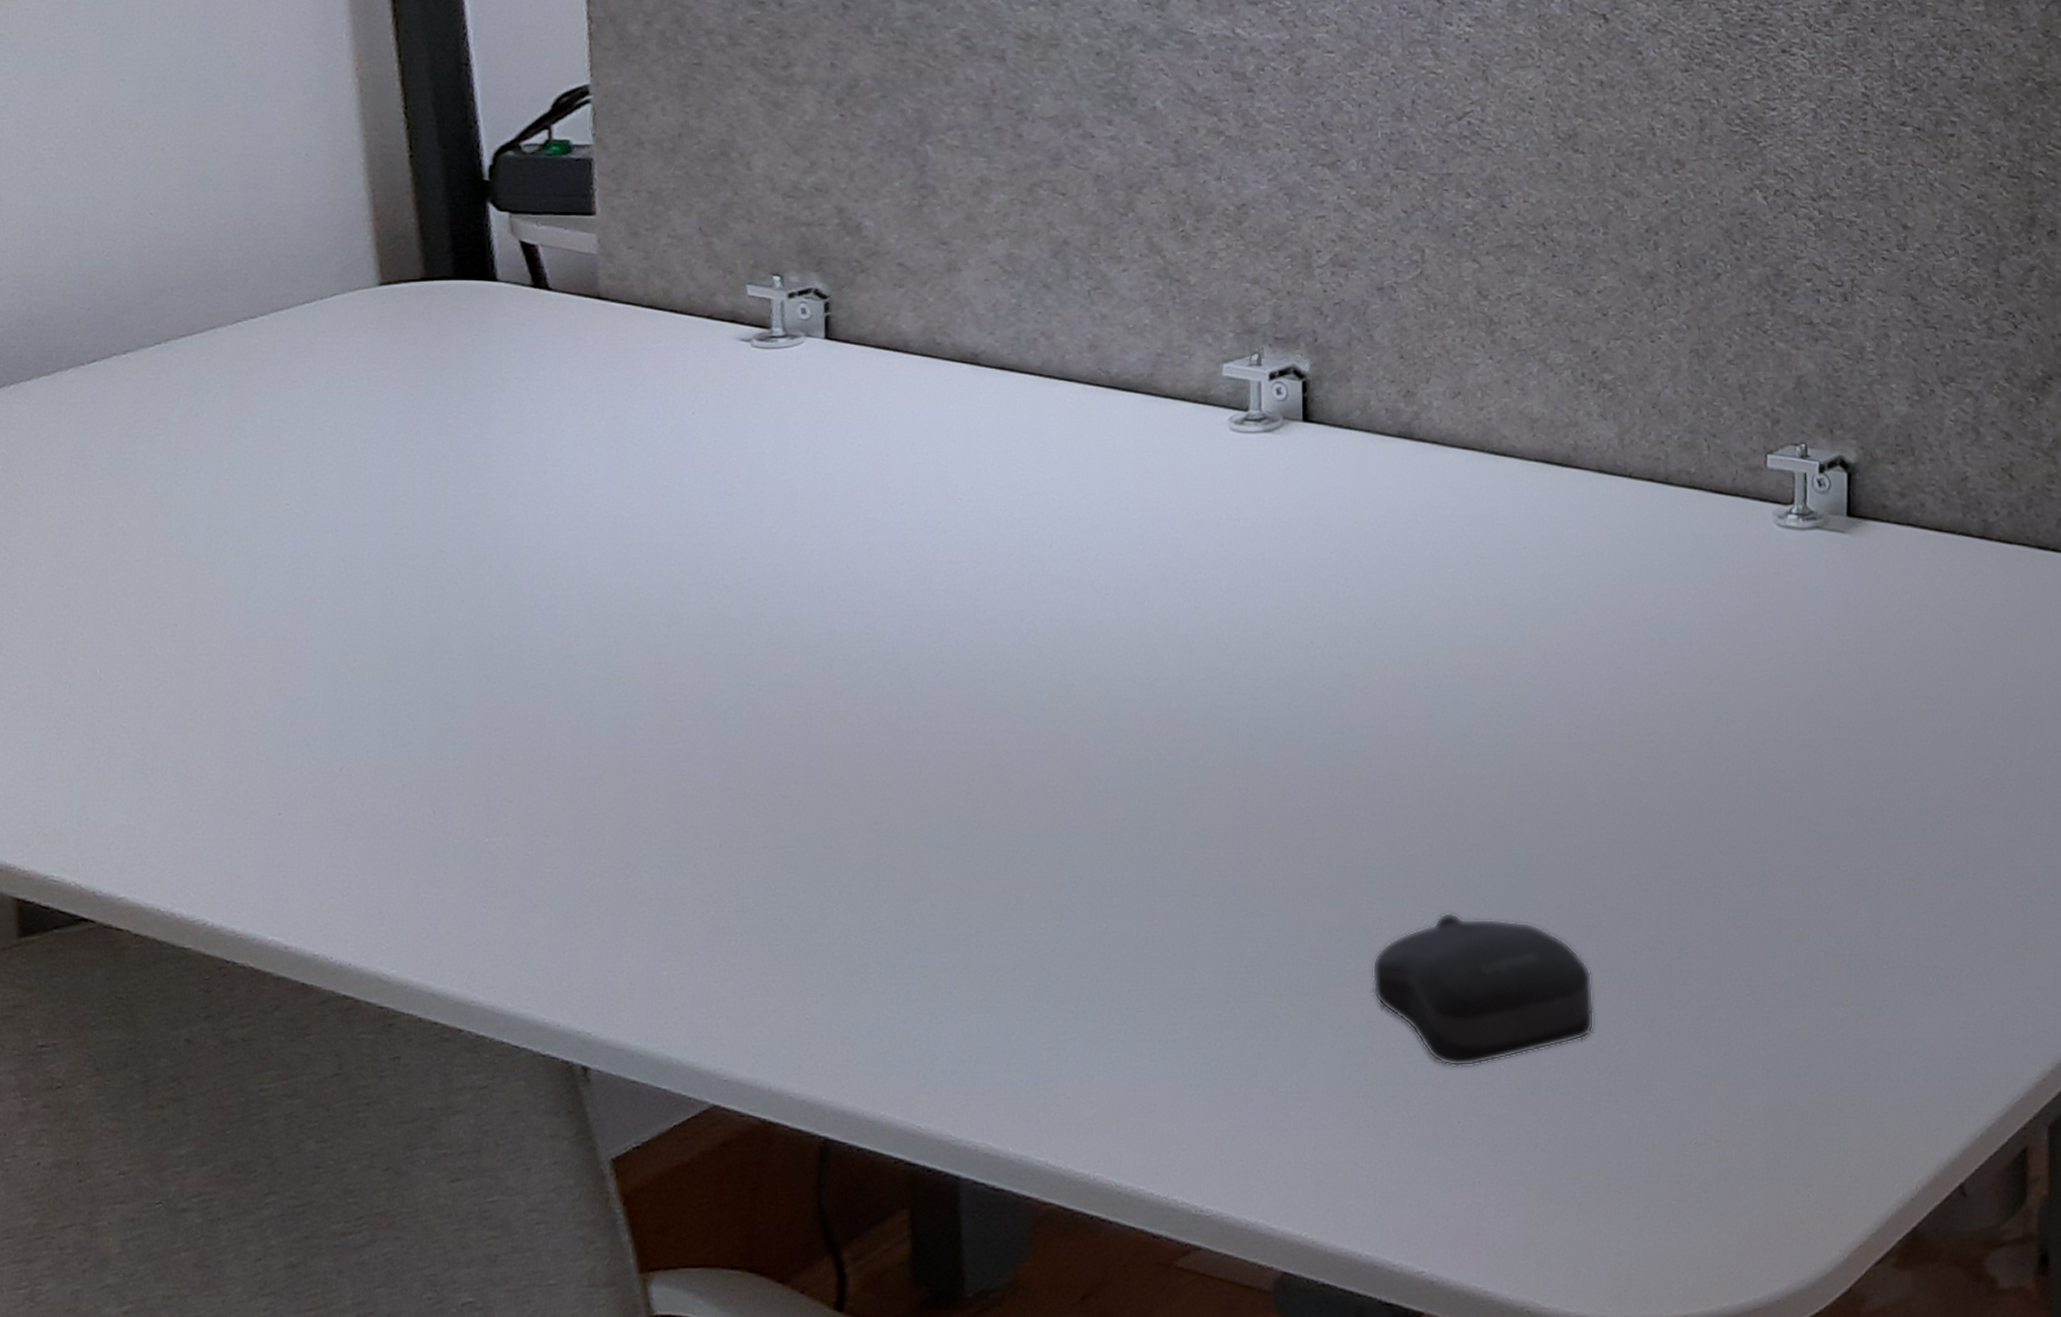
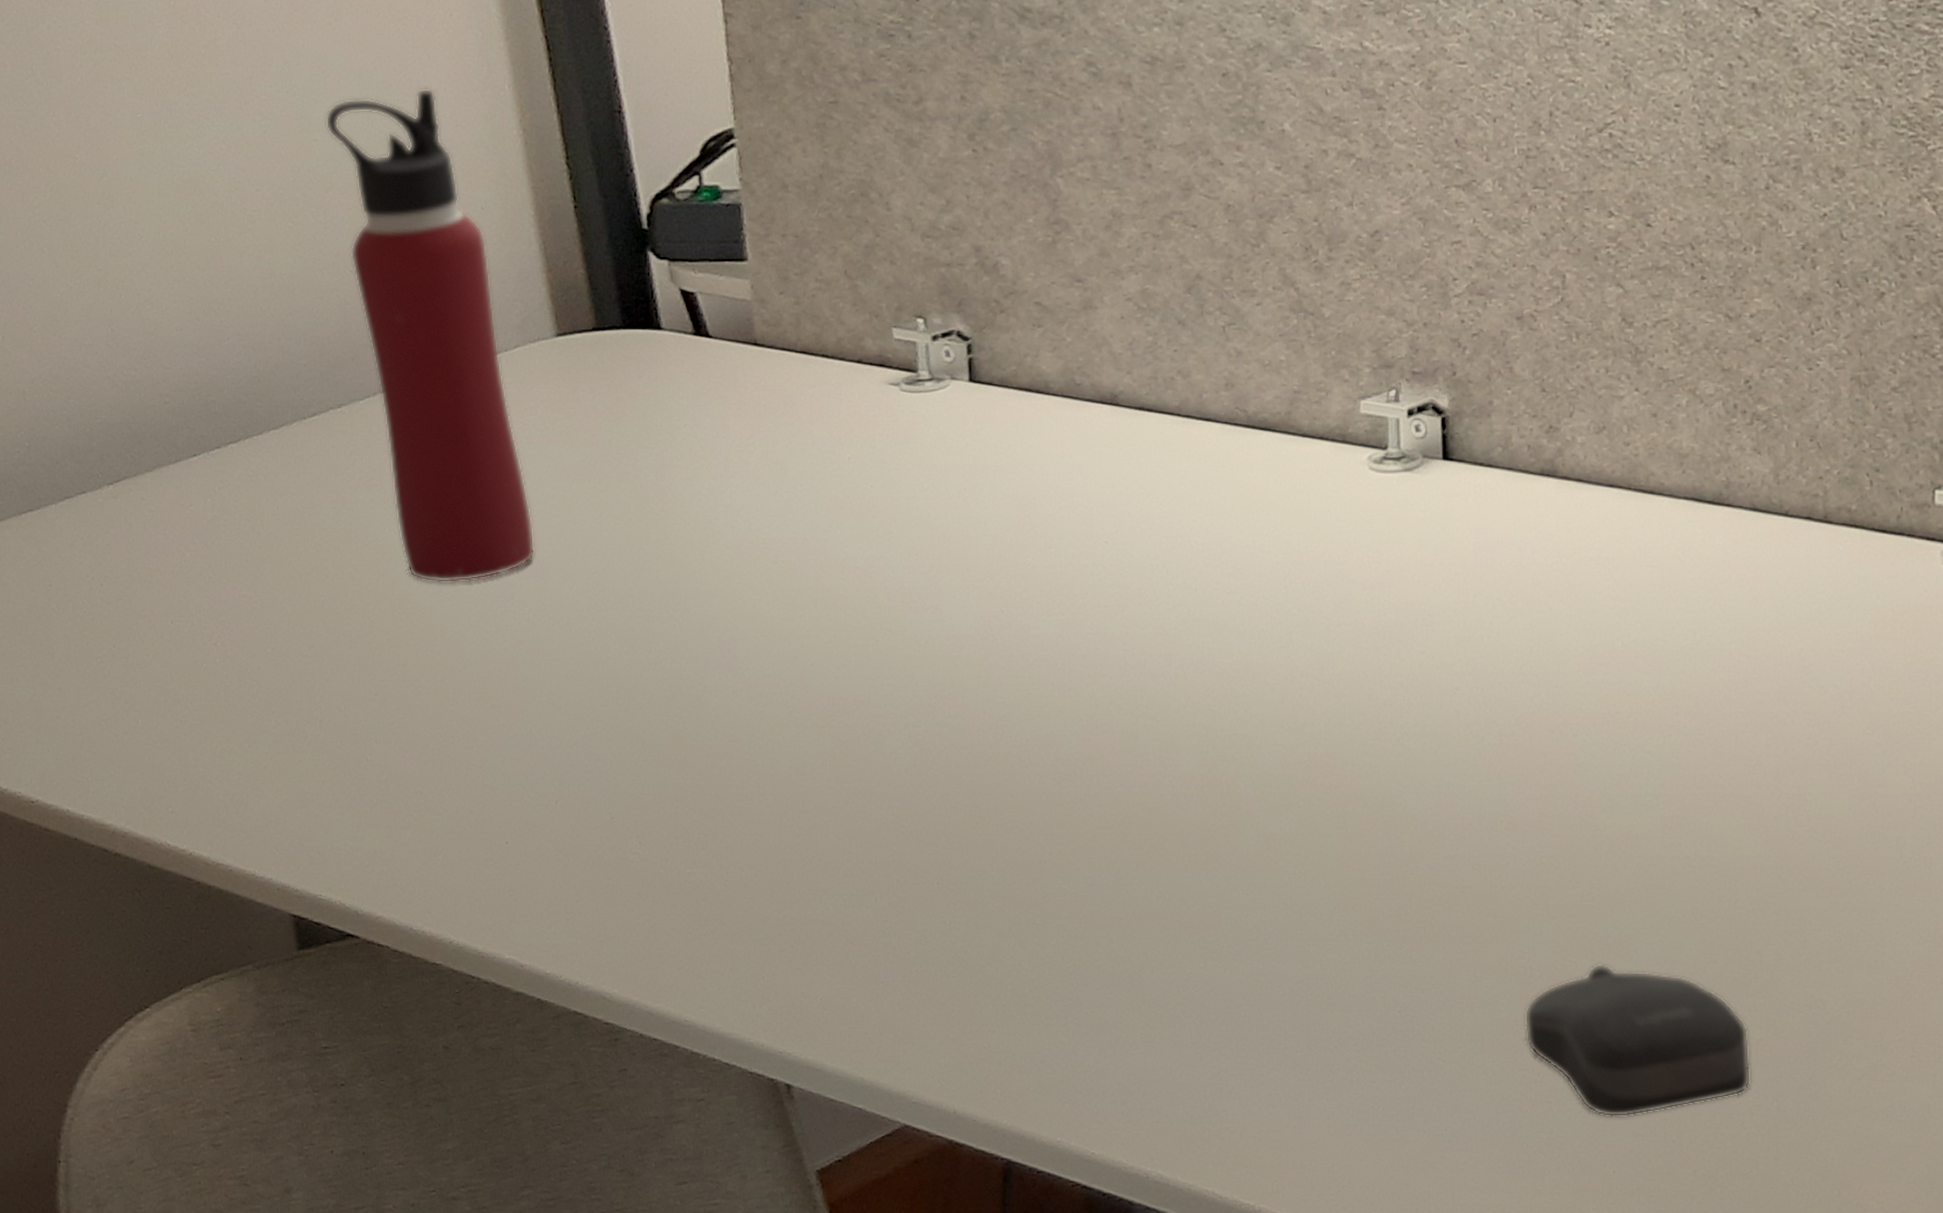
water bottle: none [136,33,338,539] -> present [325,88,535,584]

